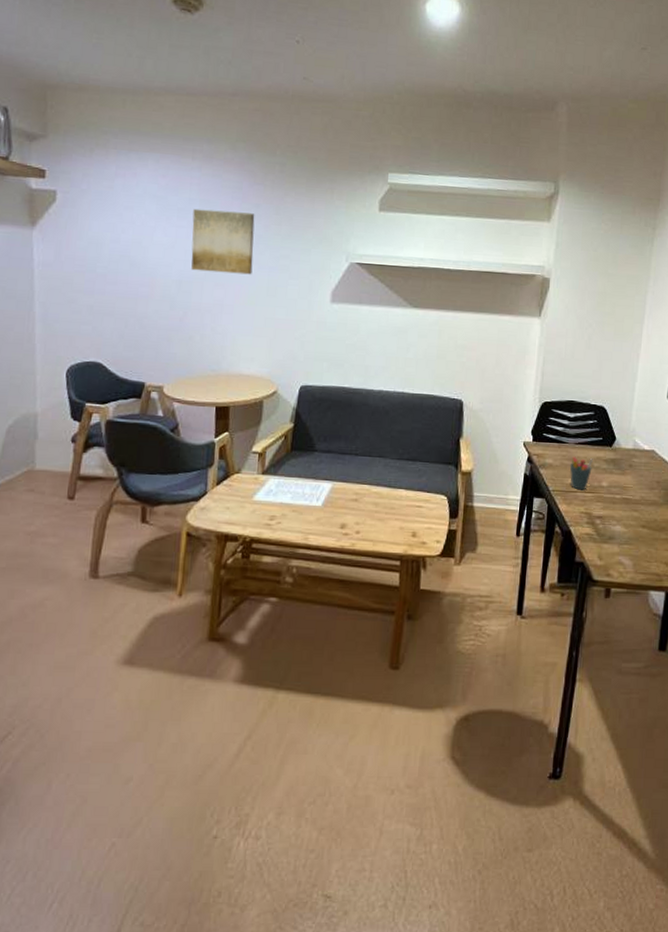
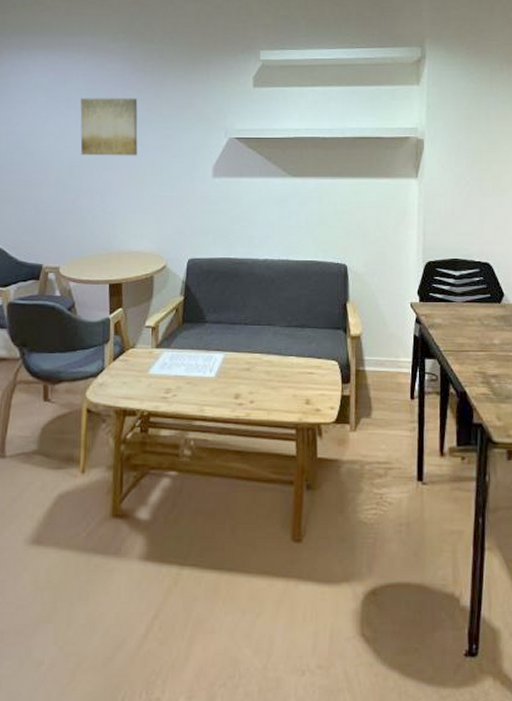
pen holder: present [569,456,594,490] -> none [459,315,483,349]

